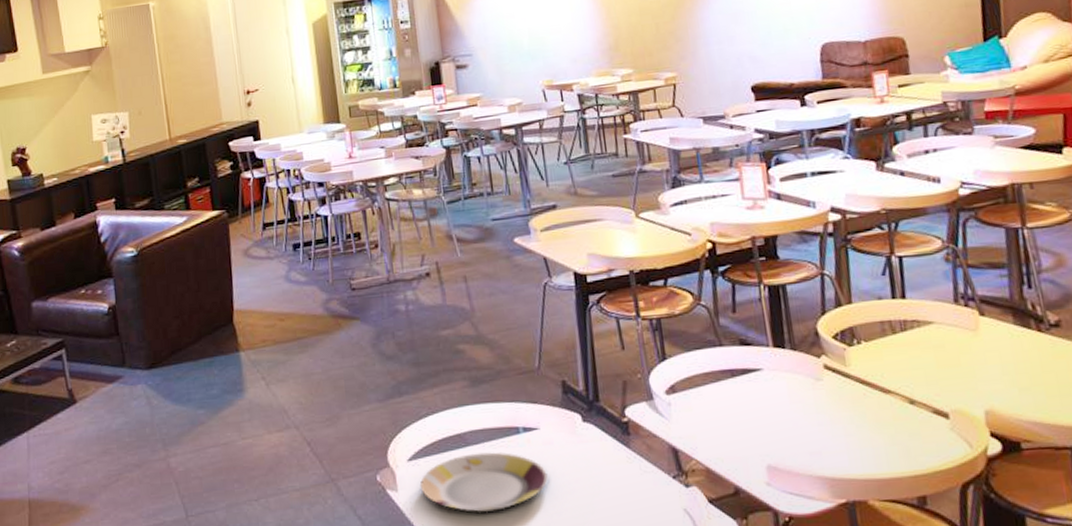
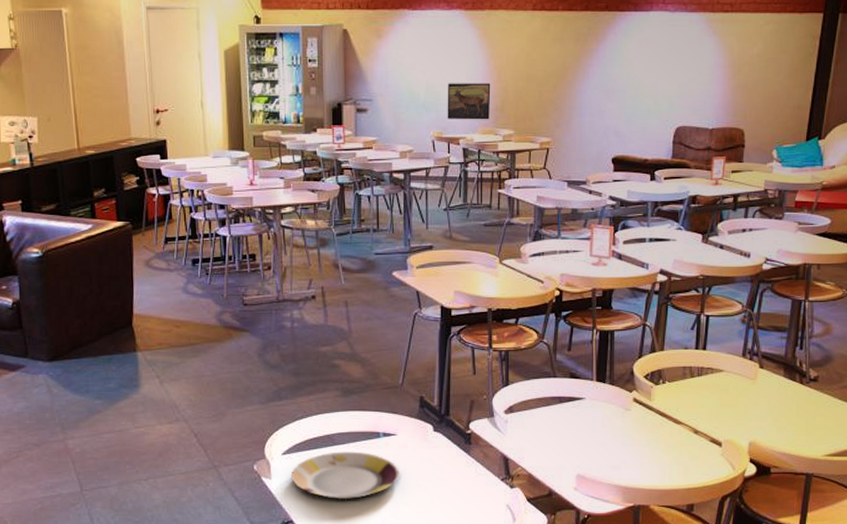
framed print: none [553,21,604,65] -> present [447,83,491,120]

